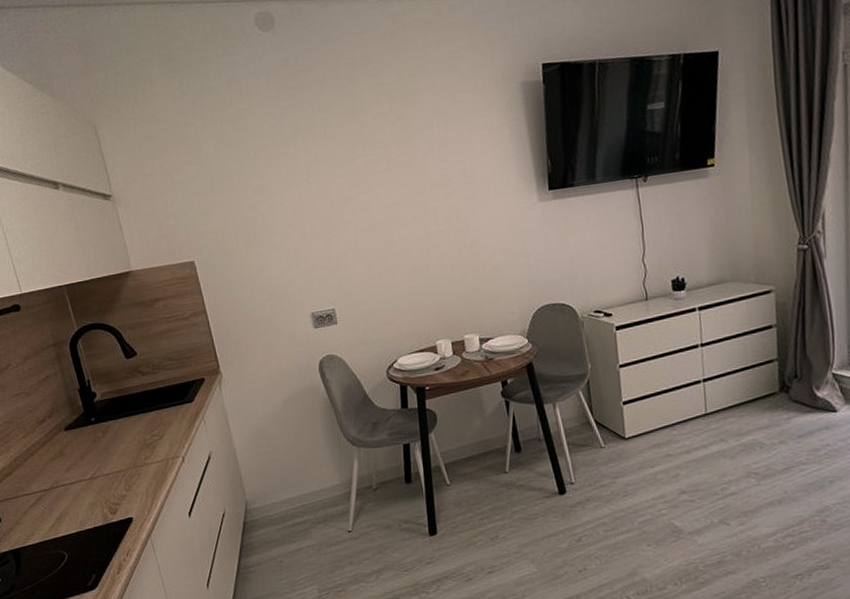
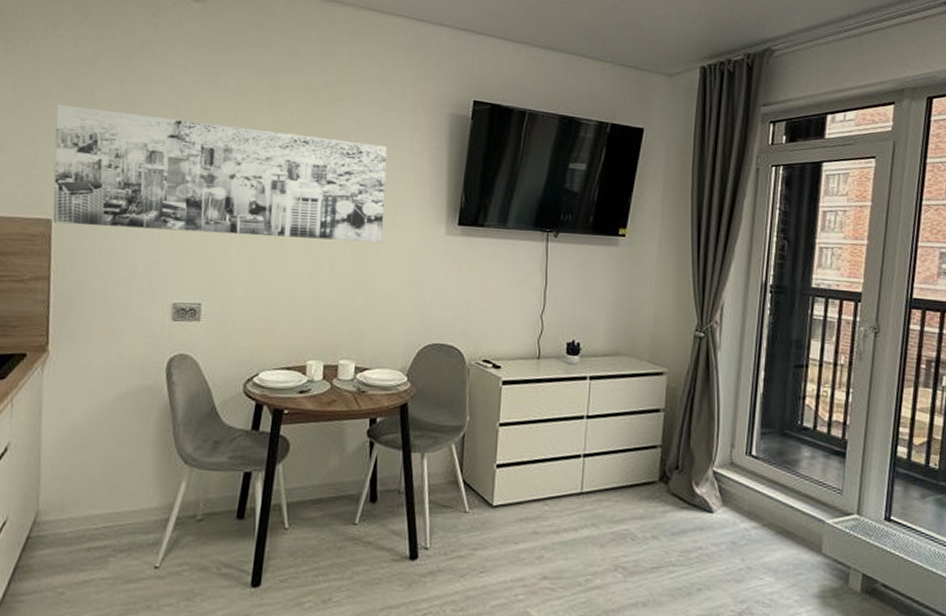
wall art: none [172,129,481,264] -> present [53,104,387,243]

